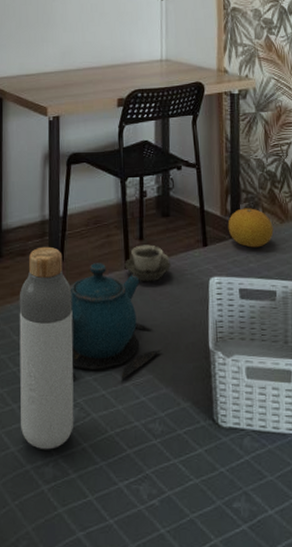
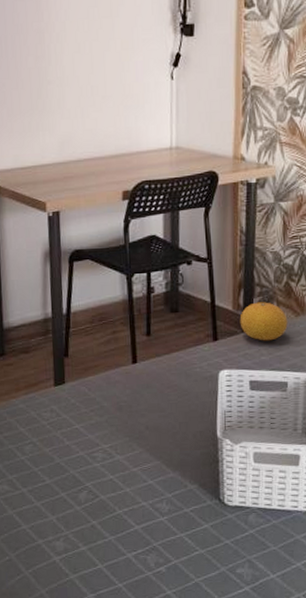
bottle: present [19,246,74,449] -> none [24,343,83,526]
teapot: present [71,263,163,379] -> none [76,358,170,466]
cup: present [124,244,172,282] -> none [131,340,180,376]

